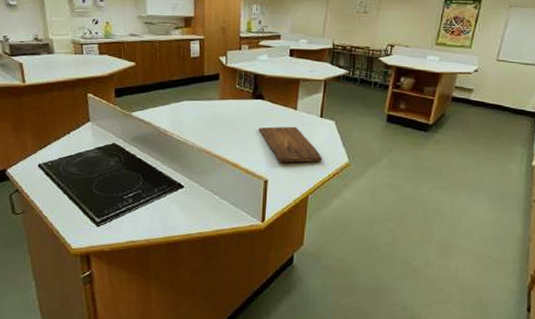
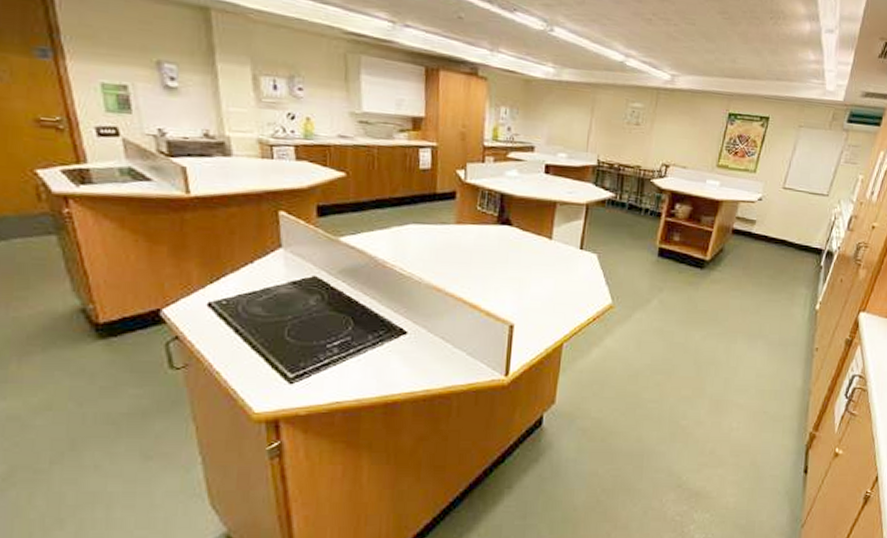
cutting board: present [258,126,322,163] -> none [504,259,581,304]

